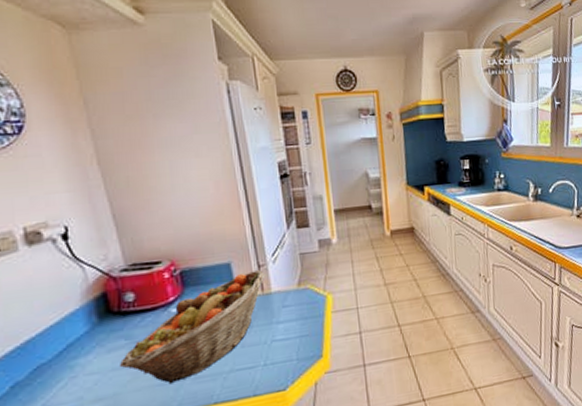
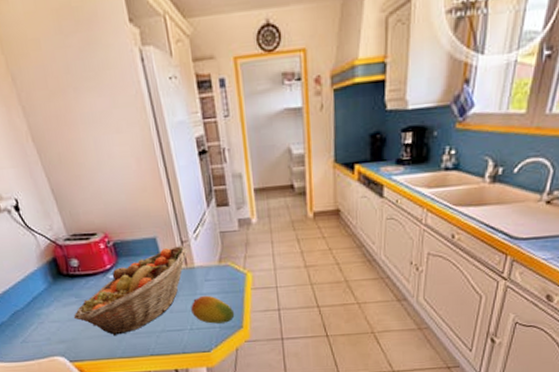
fruit: none [266,323,314,356] -> present [191,295,235,324]

